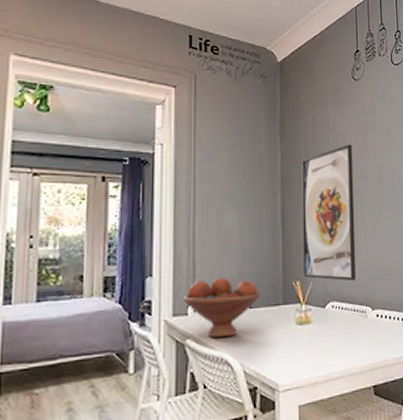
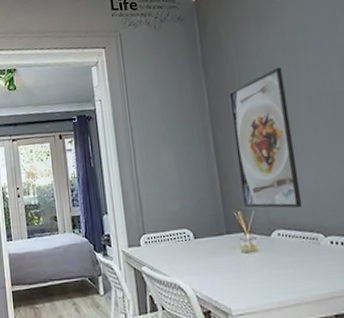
fruit bowl: present [182,278,260,339] -> none [134,212,203,266]

